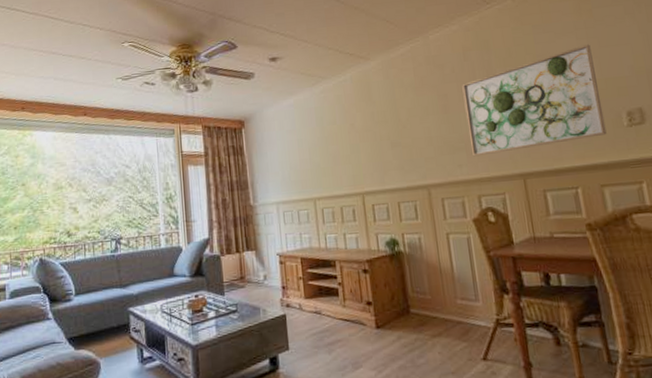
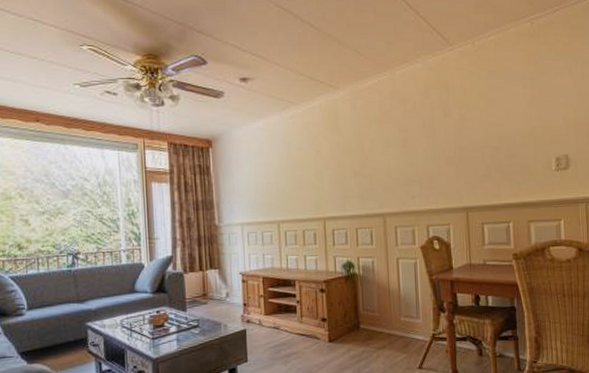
wall art: present [462,44,607,157] -> none [421,93,538,190]

